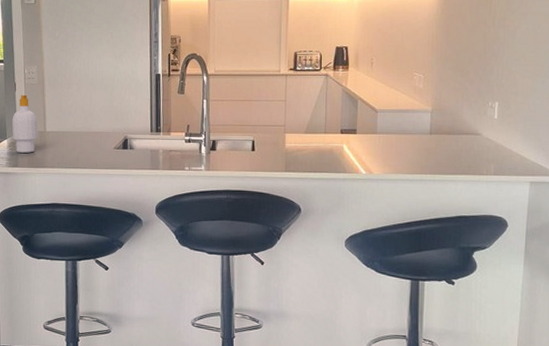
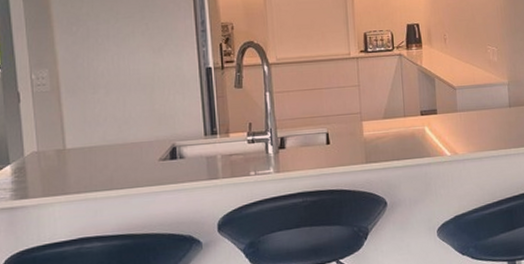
soap bottle: present [12,94,38,153] -> none [16,105,54,180]

